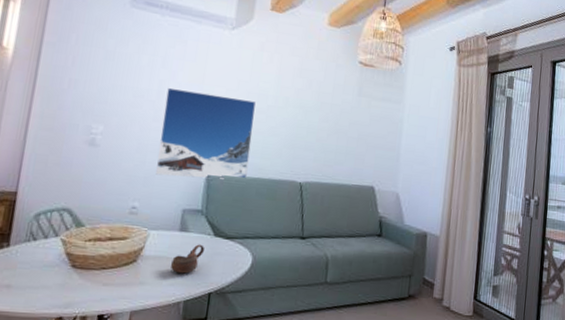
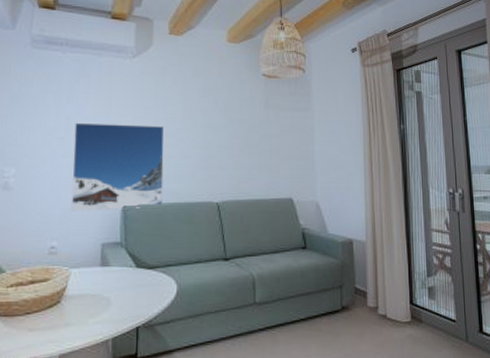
cup: present [171,244,204,274] -> none [96,278,127,310]

